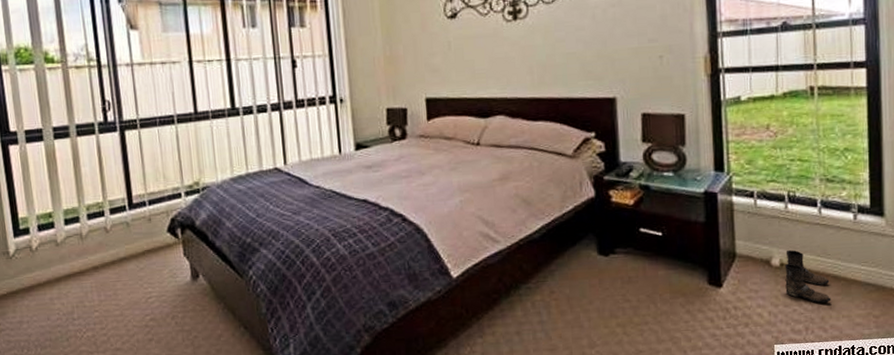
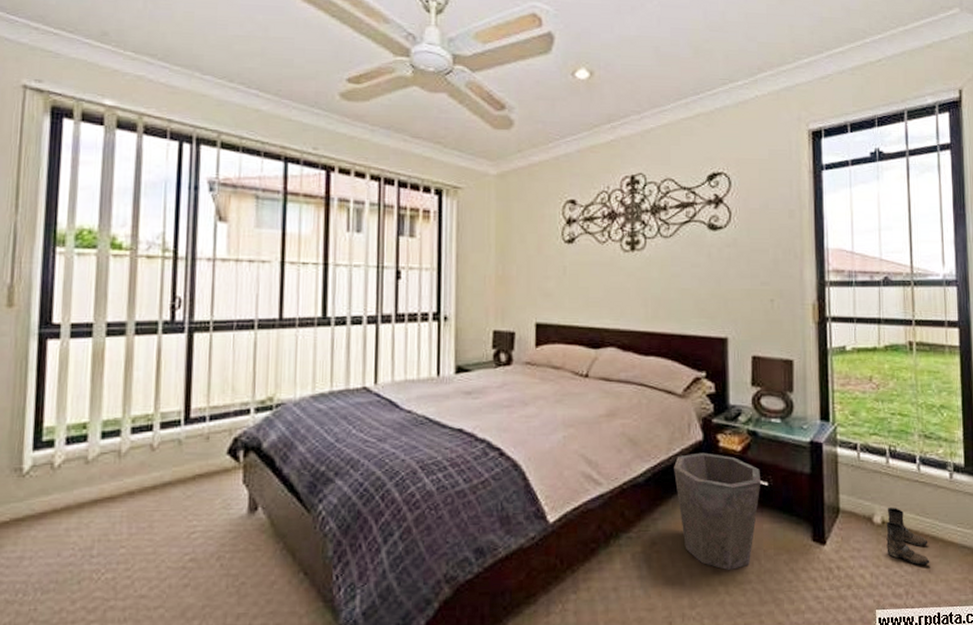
waste bin: none [568,208,655,314] -> present [674,452,761,571]

